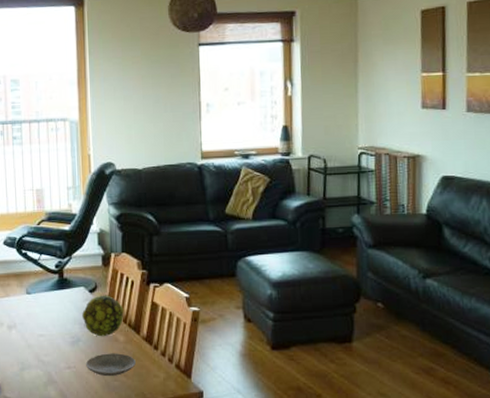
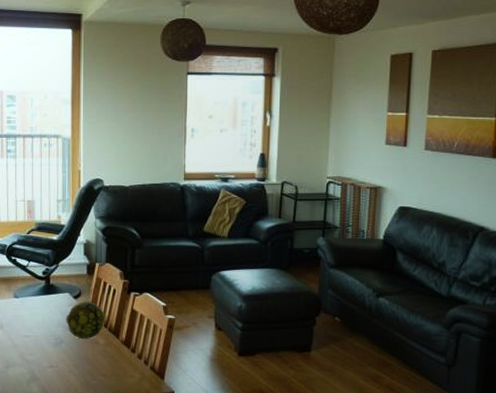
plate: present [86,353,136,377] -> none [68,354,114,376]

